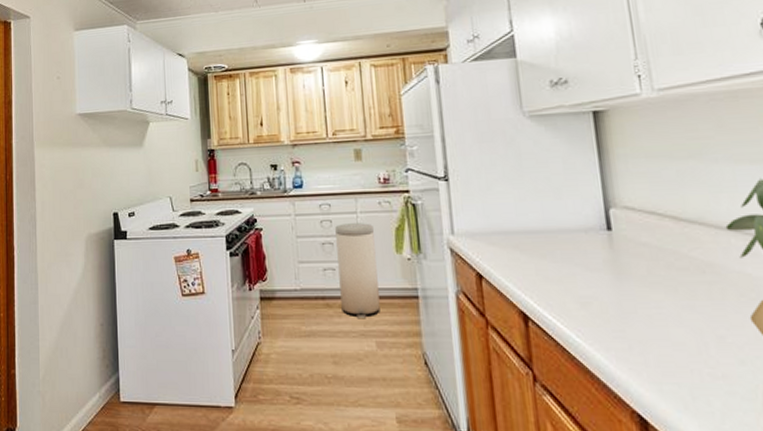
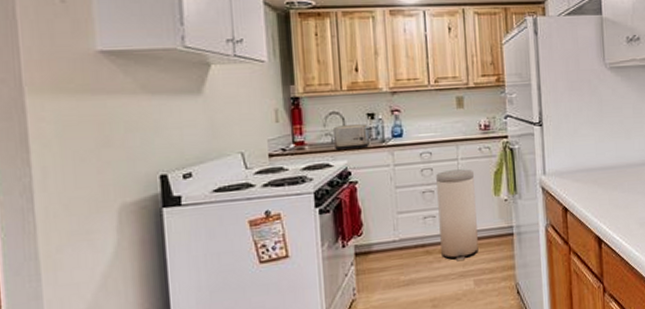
toaster: none [241,174,274,198] -> present [332,124,371,150]

